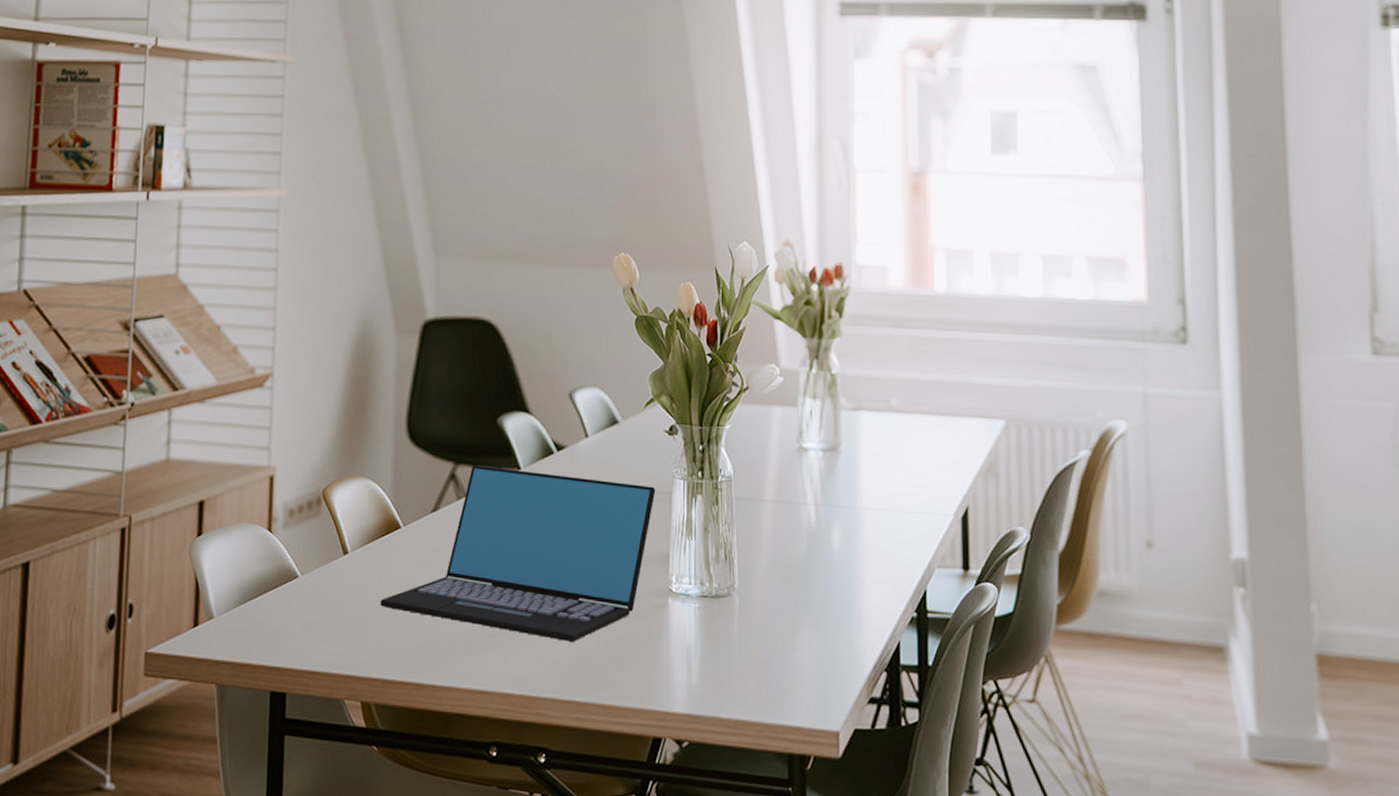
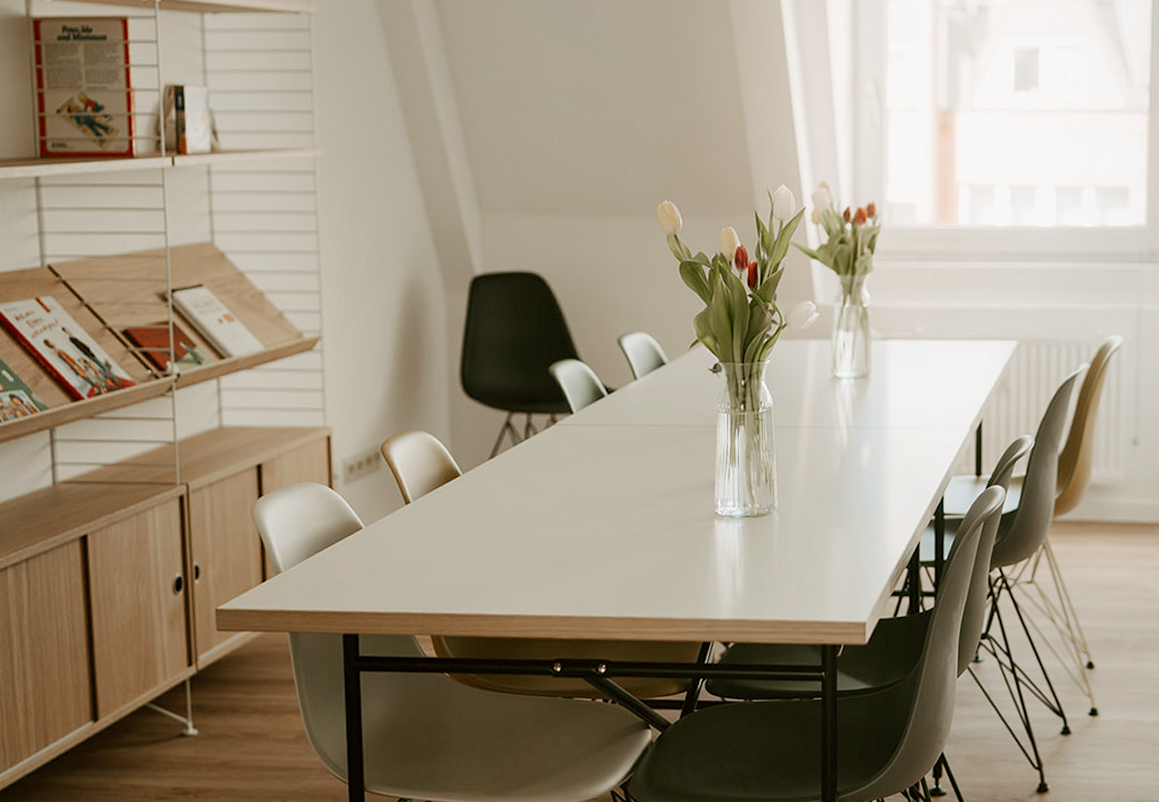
laptop: present [380,465,656,642] -> none [444,412,702,566]

